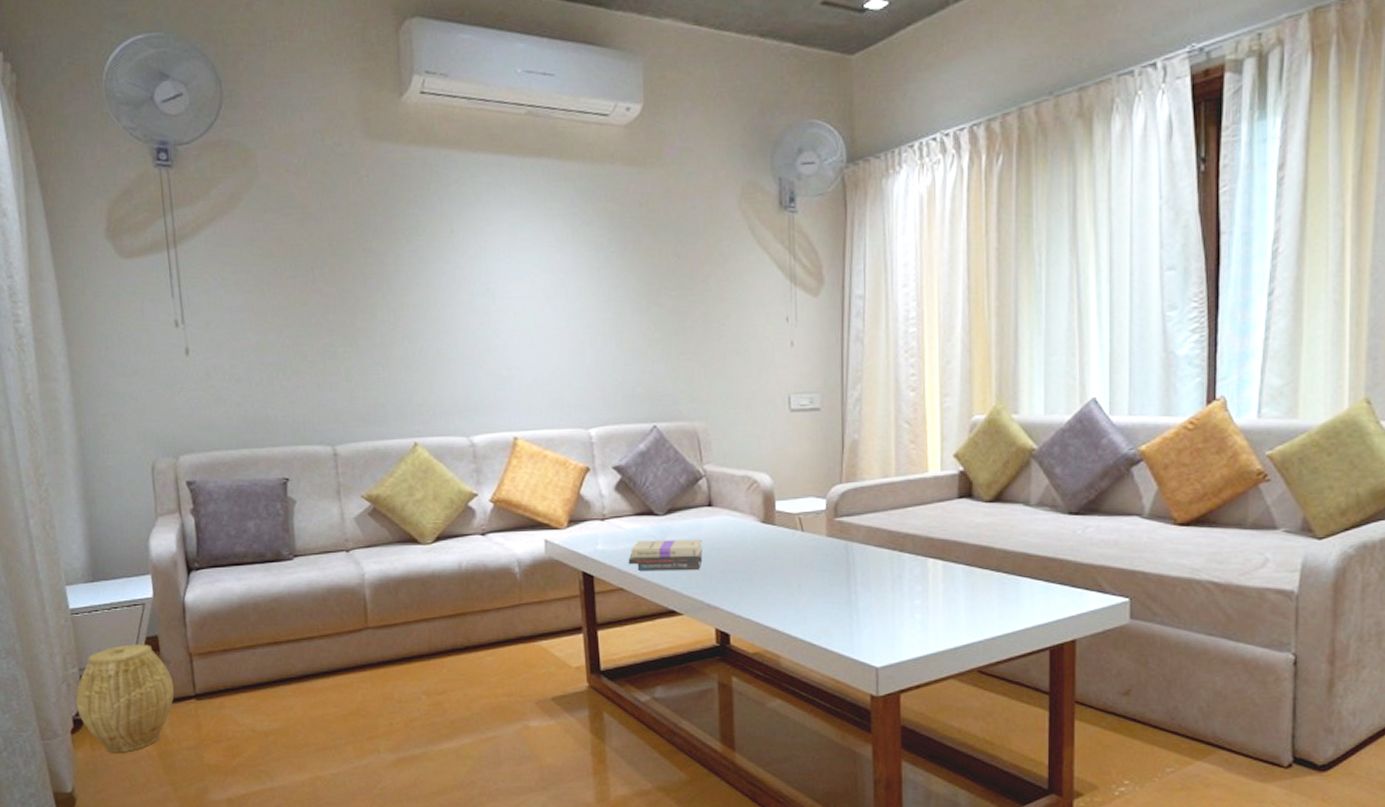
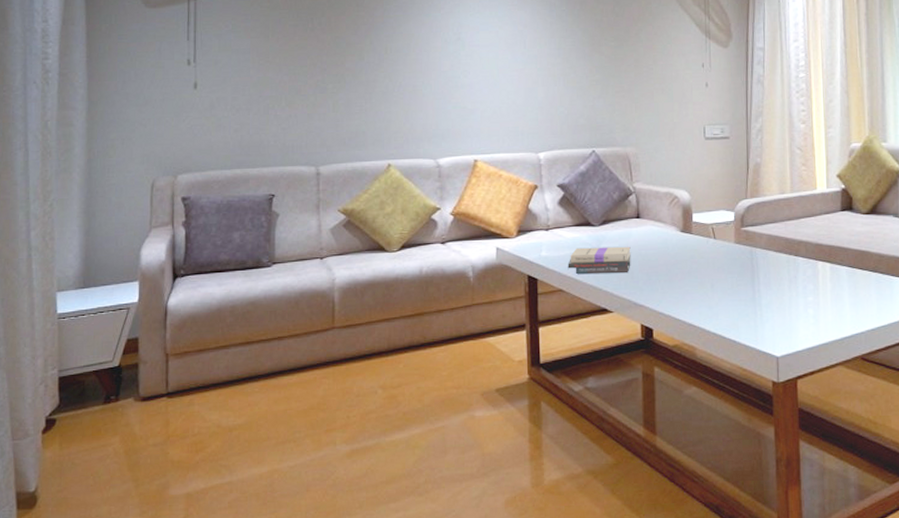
woven basket: present [76,644,174,753] -> none [51,346,147,451]

